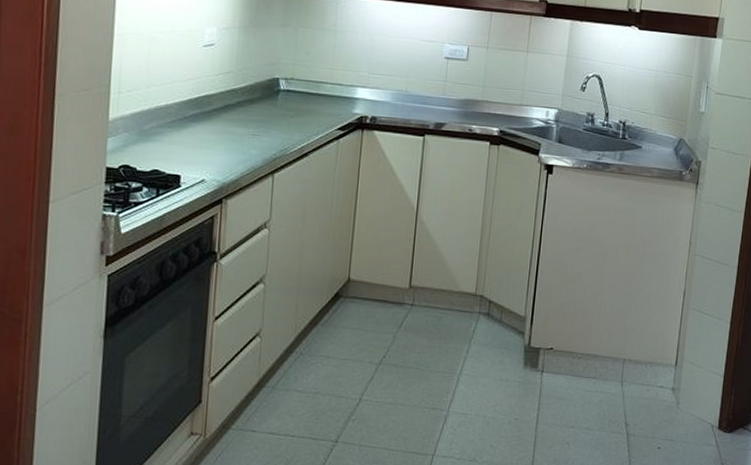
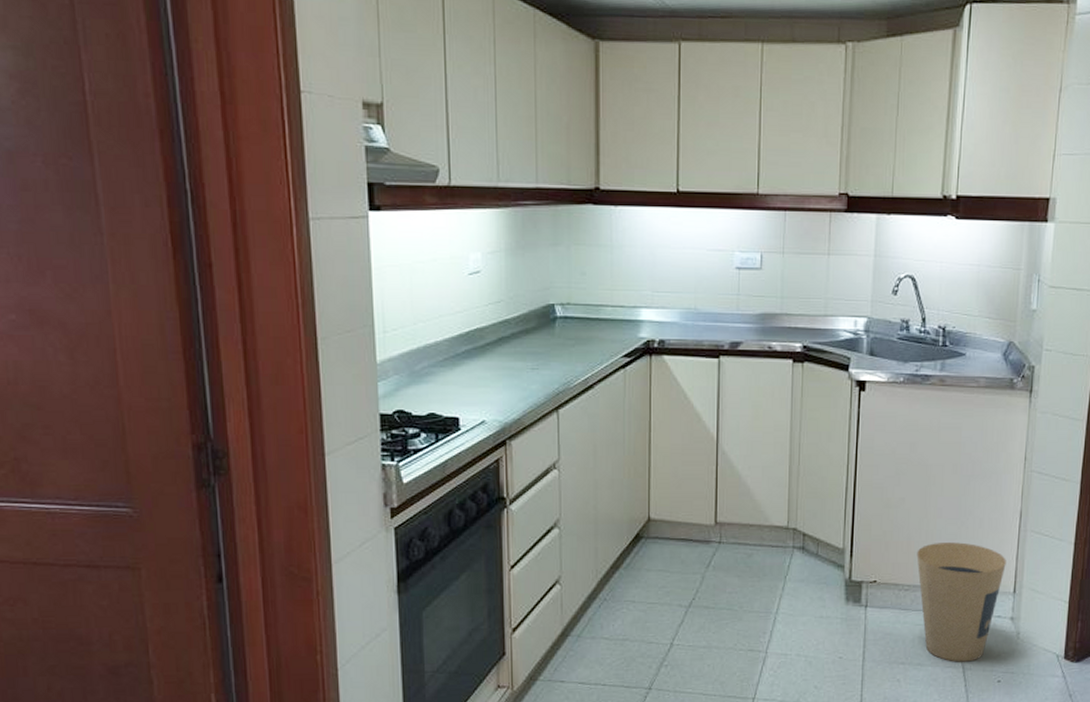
trash can: none [590,315,670,428] -> present [916,542,1006,662]

